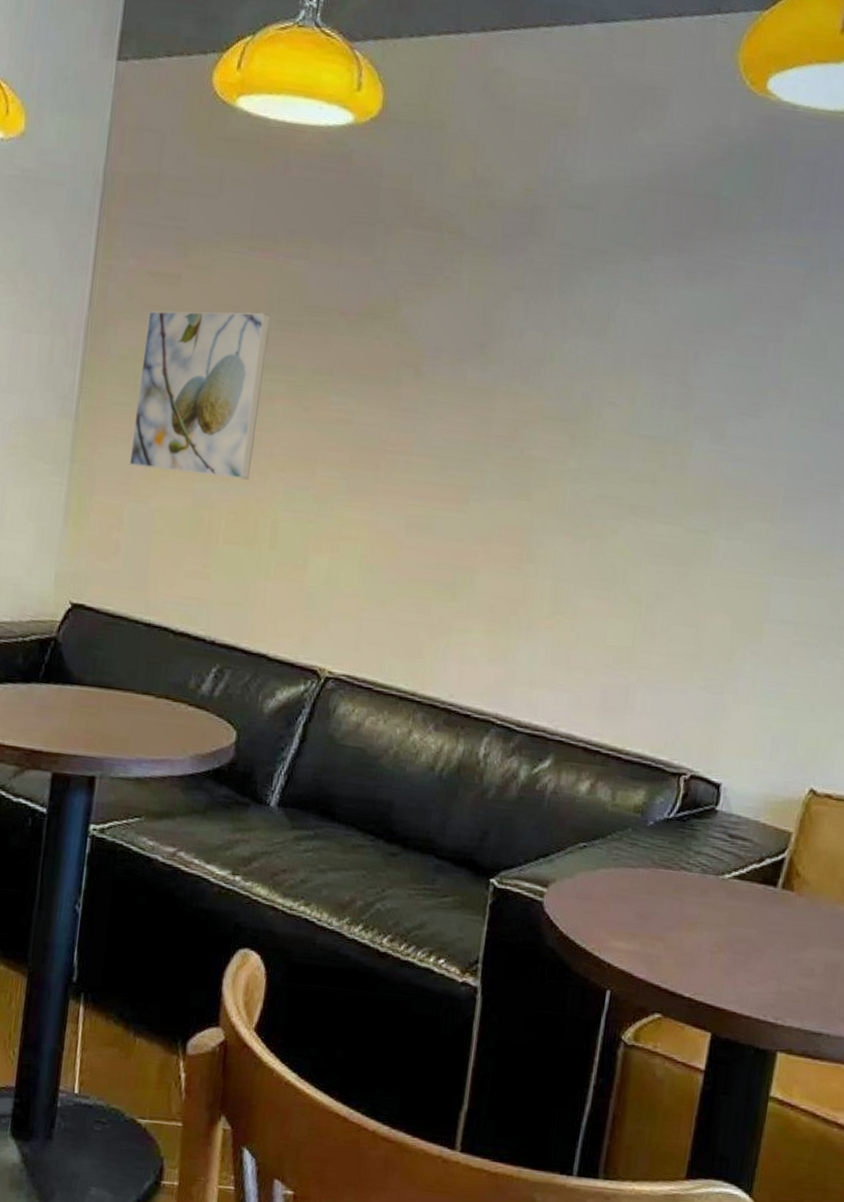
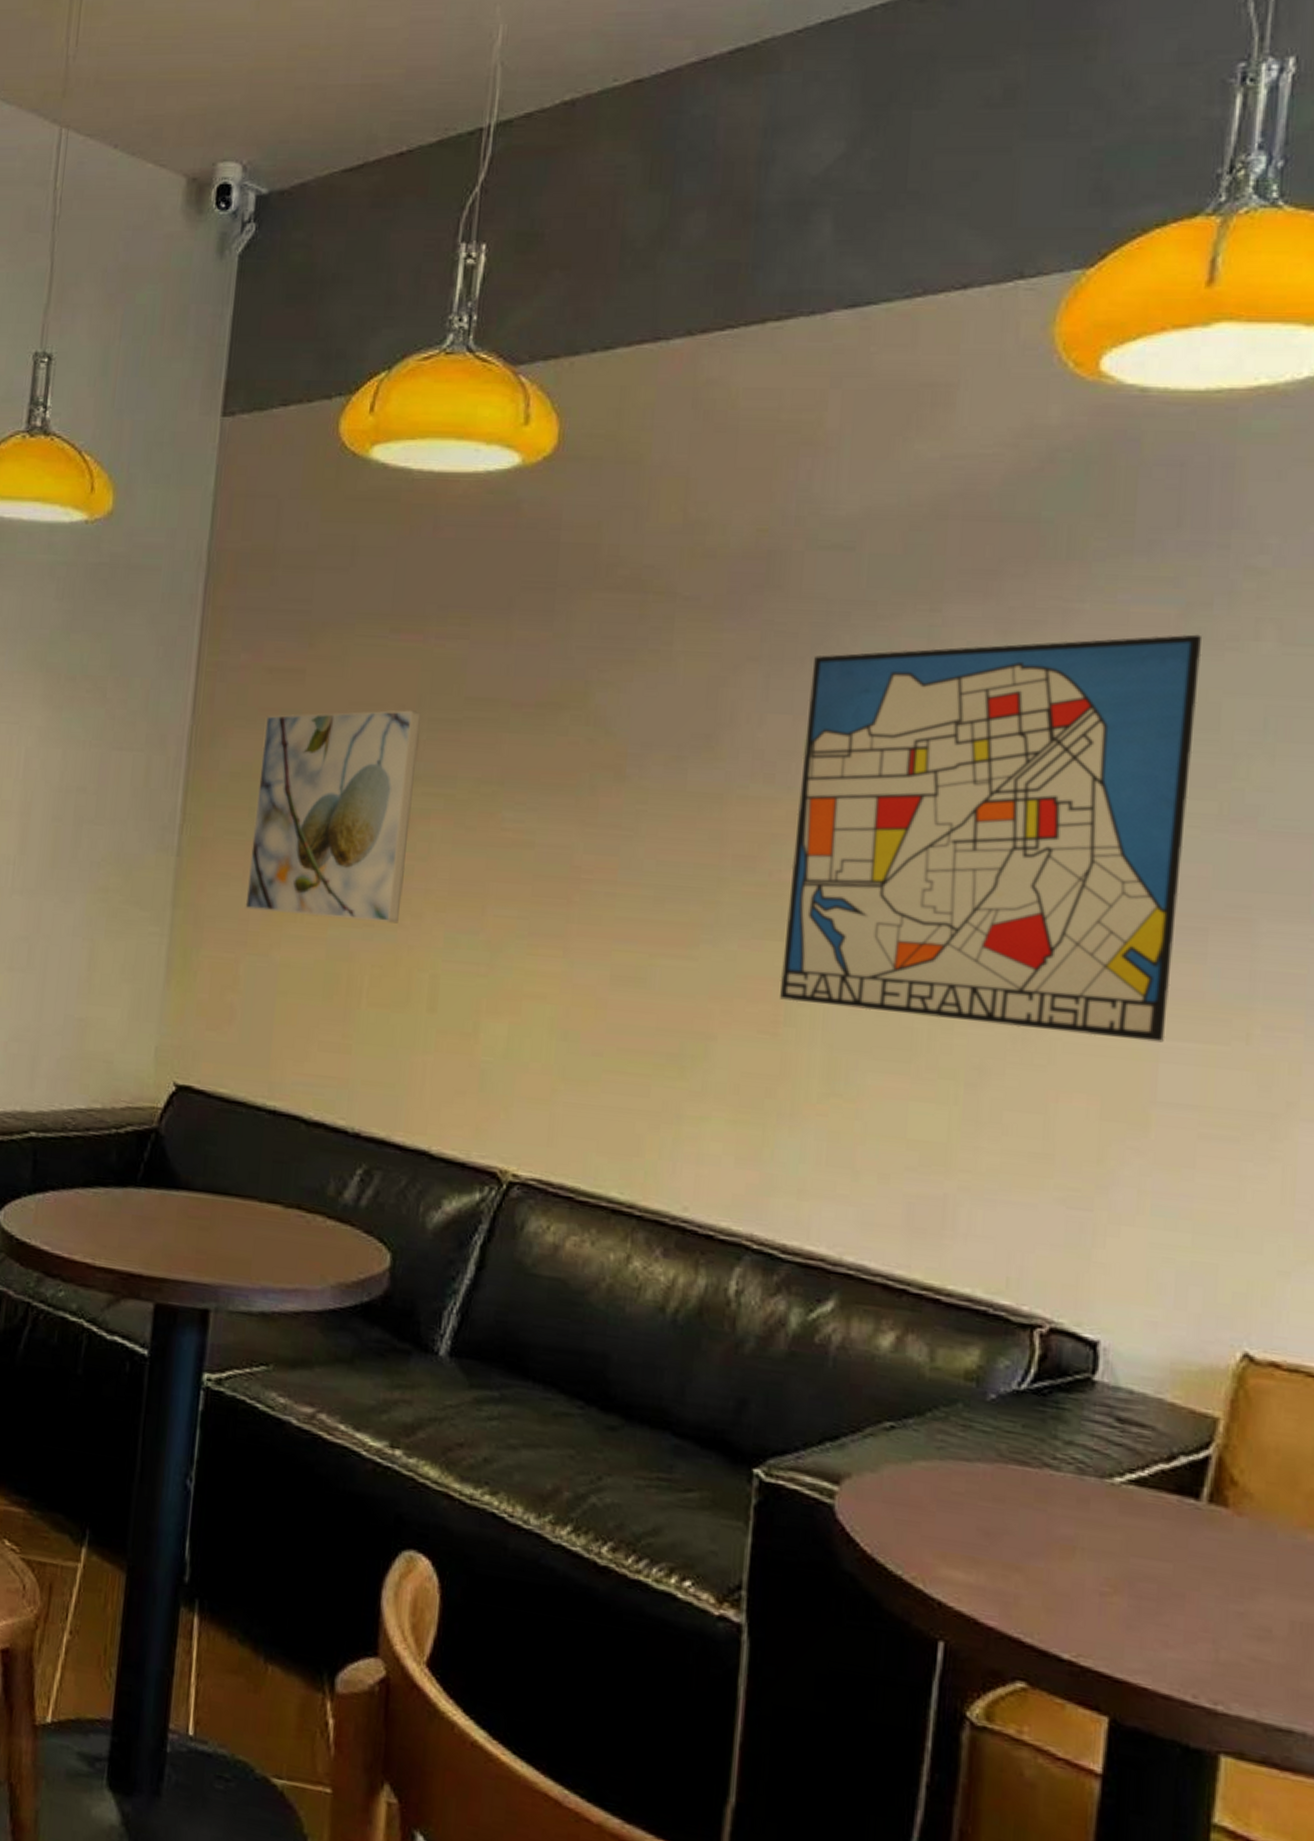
wall art: none [524,288,819,578] -> present [780,634,1202,1043]

